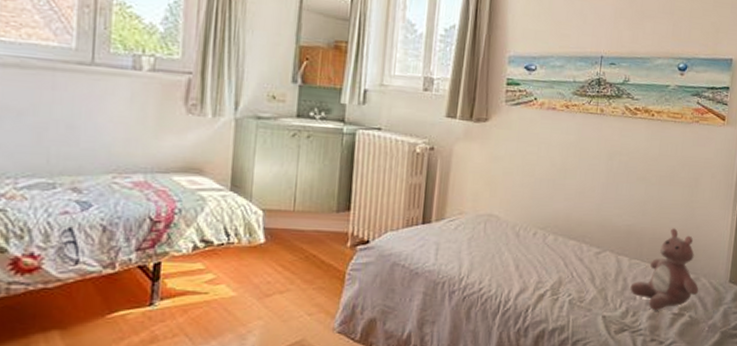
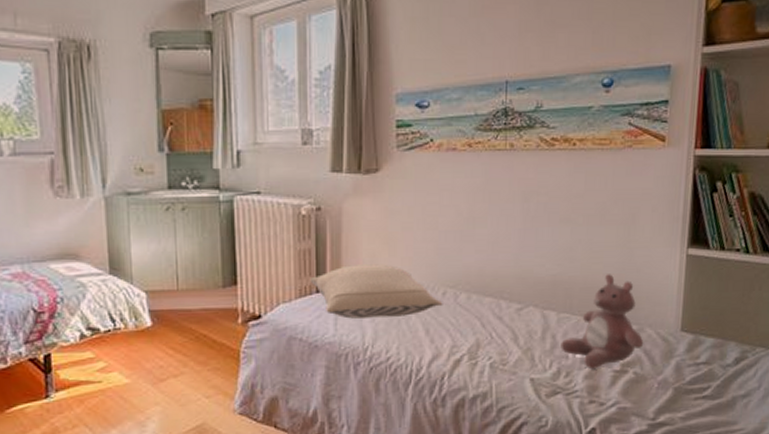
pillow: none [417,201,533,252] -> present [309,264,443,319]

